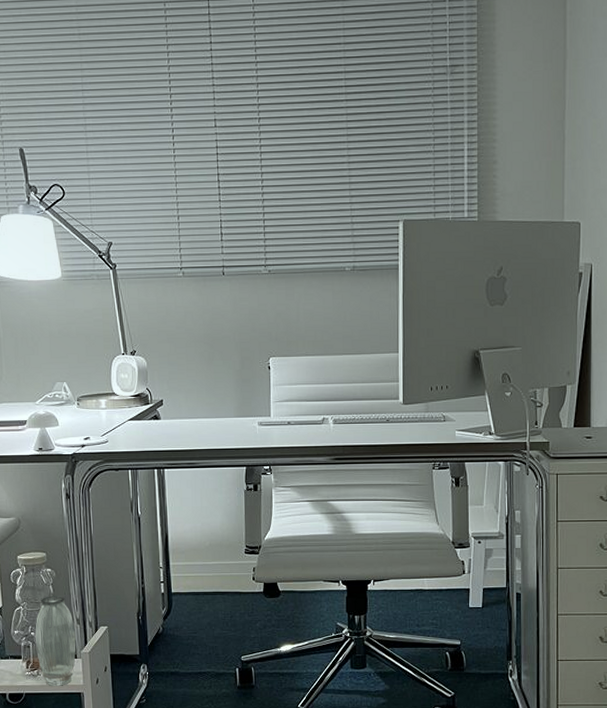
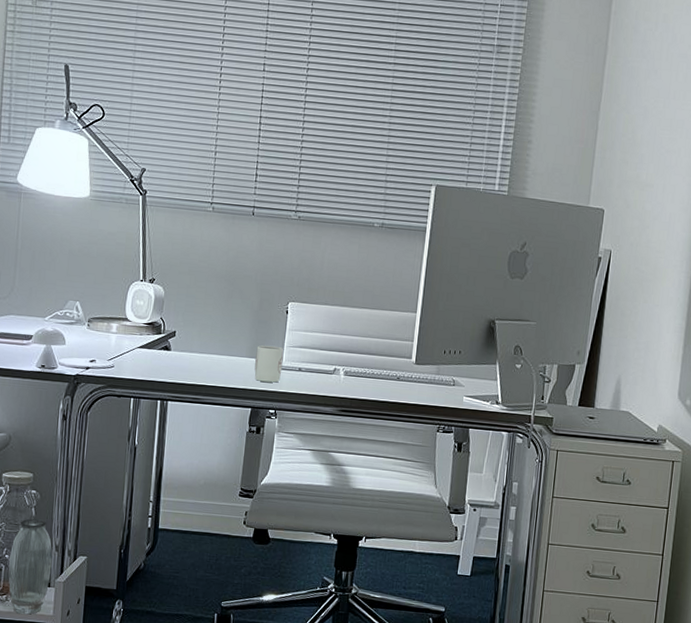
mug: none [244,402,272,439] -> present [254,345,284,383]

